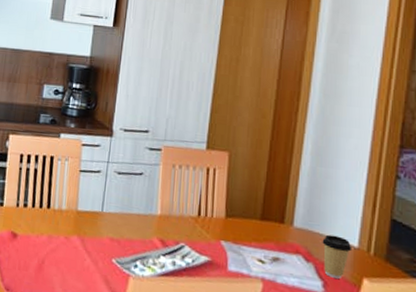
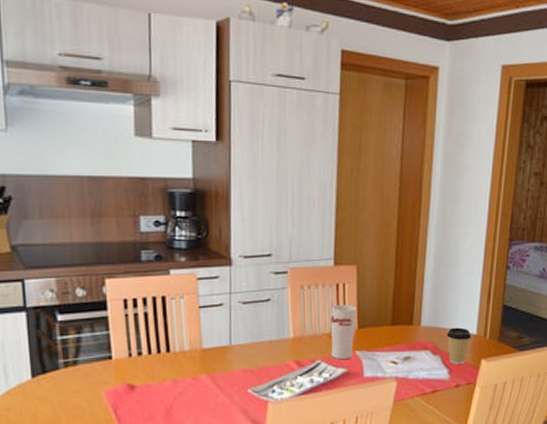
cup: none [195,189,225,247] -> present [330,304,356,359]

